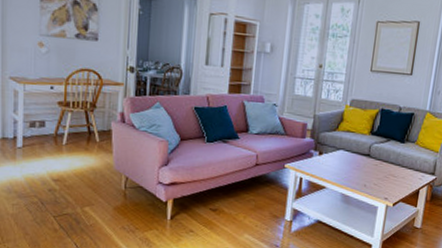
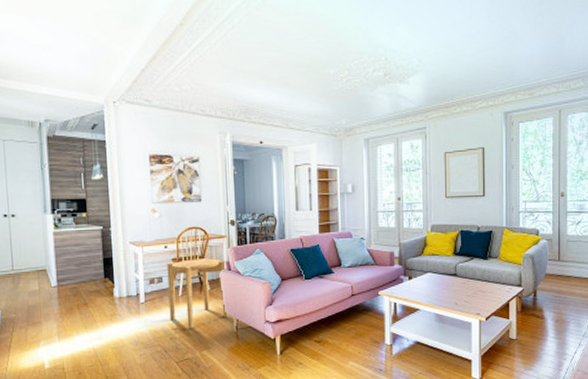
side table: none [50,104,121,182] -> present [167,257,229,329]

